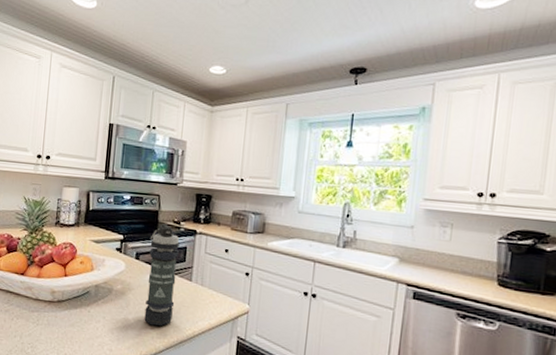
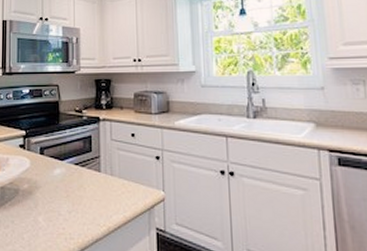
smoke grenade: present [144,223,180,326] -> none [52,114,85,226]

